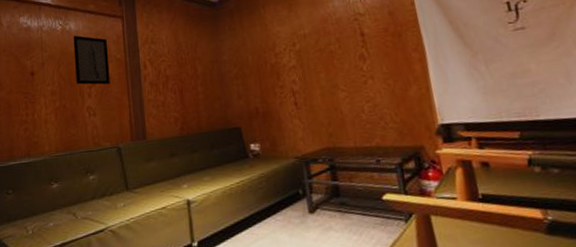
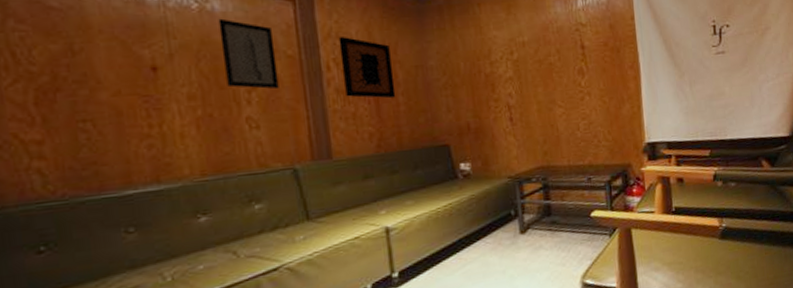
wall decoration: none [153,41,196,89] -> present [338,37,396,99]

